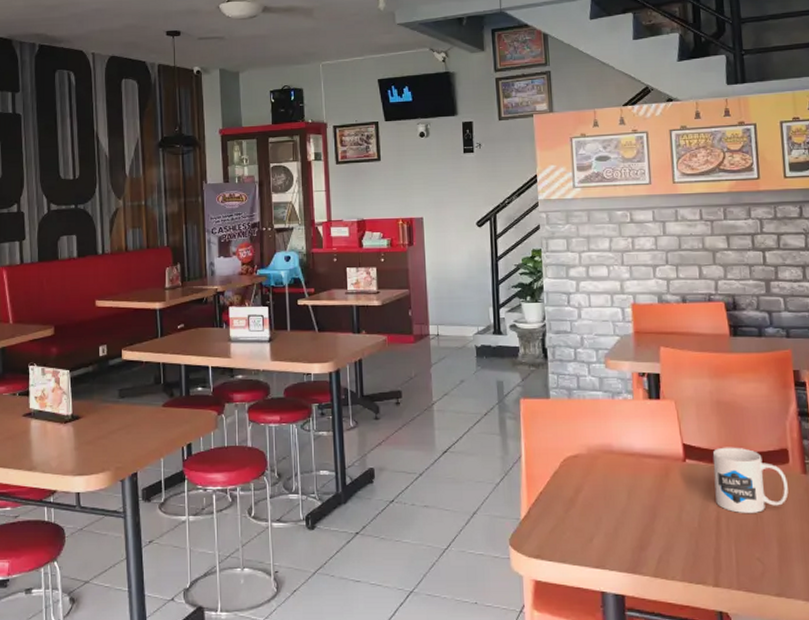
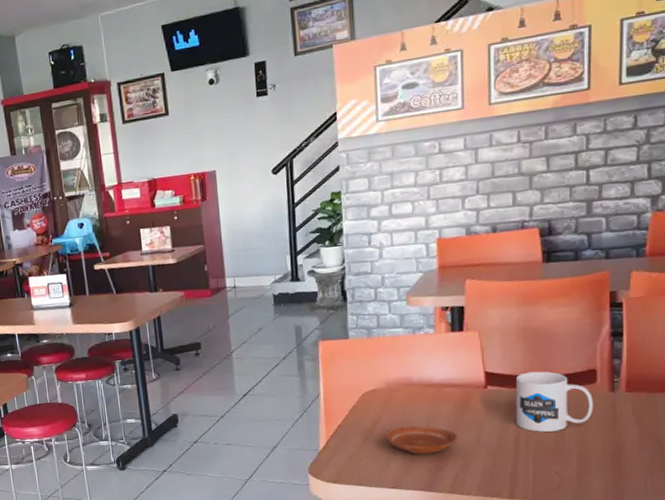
plate: none [586,497,660,531] -> present [384,425,458,455]

